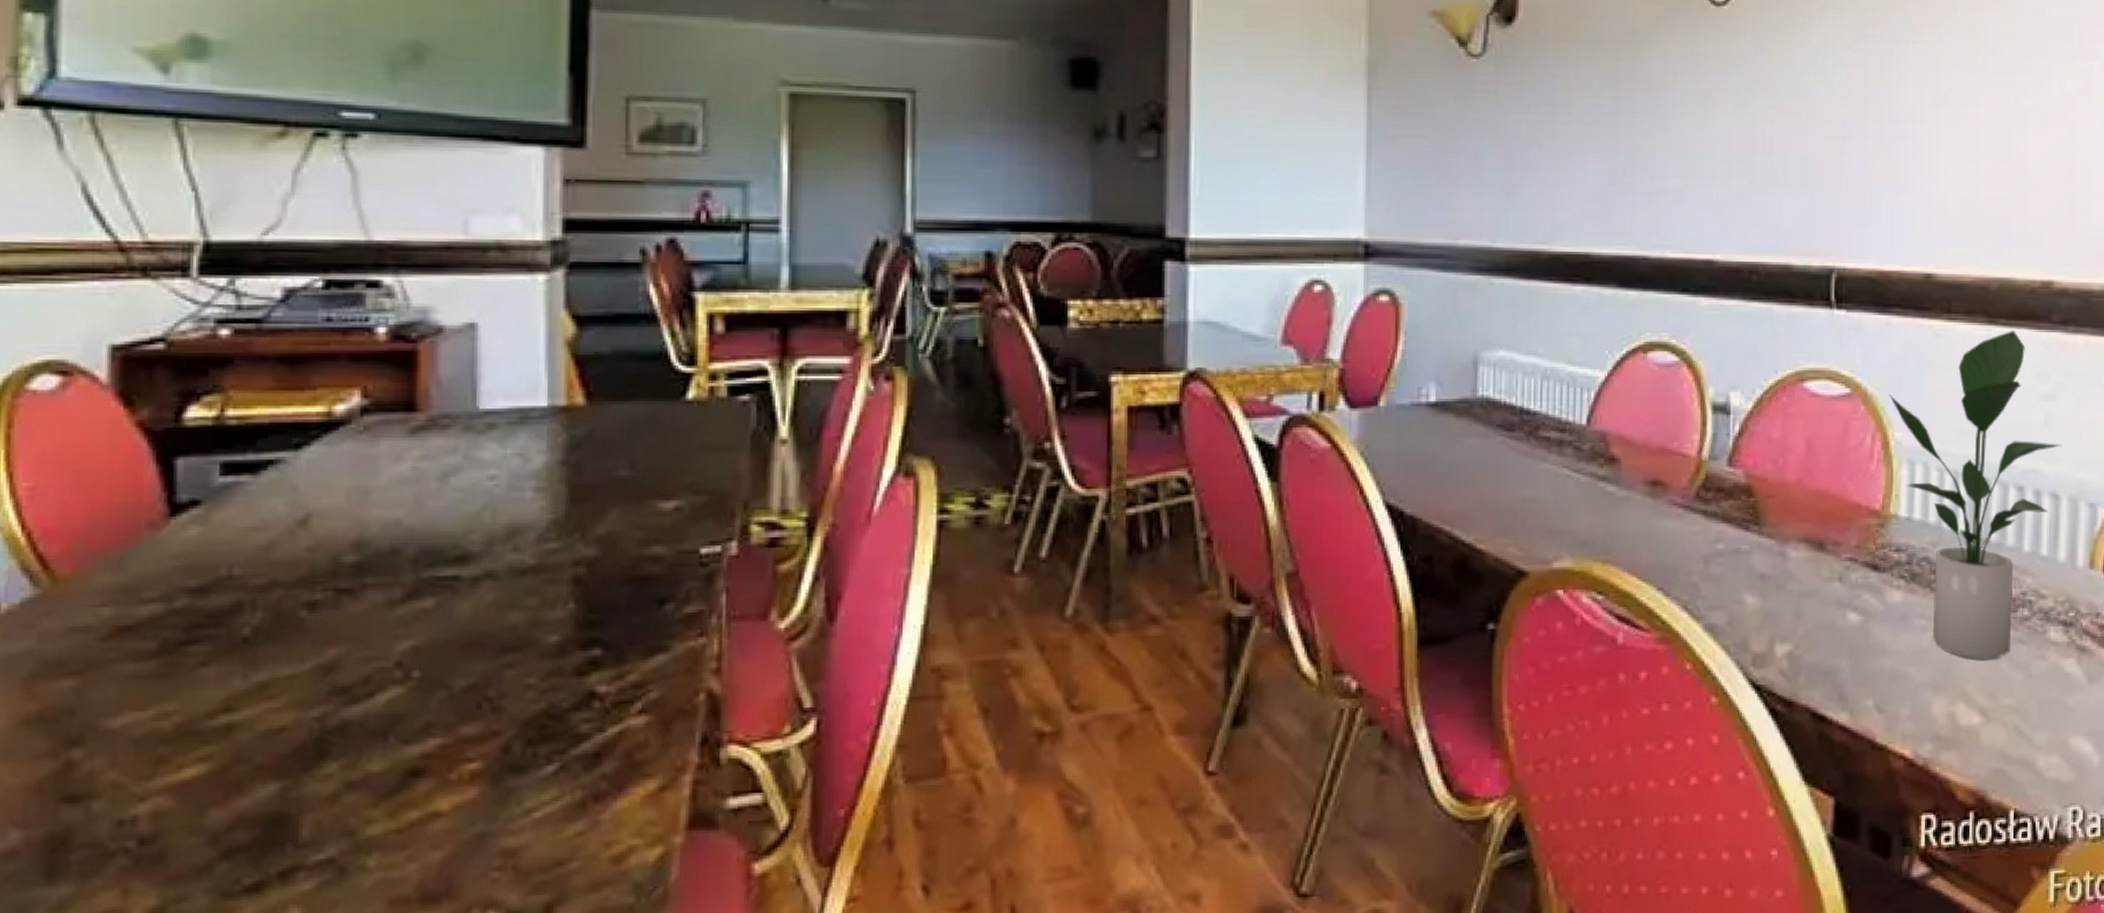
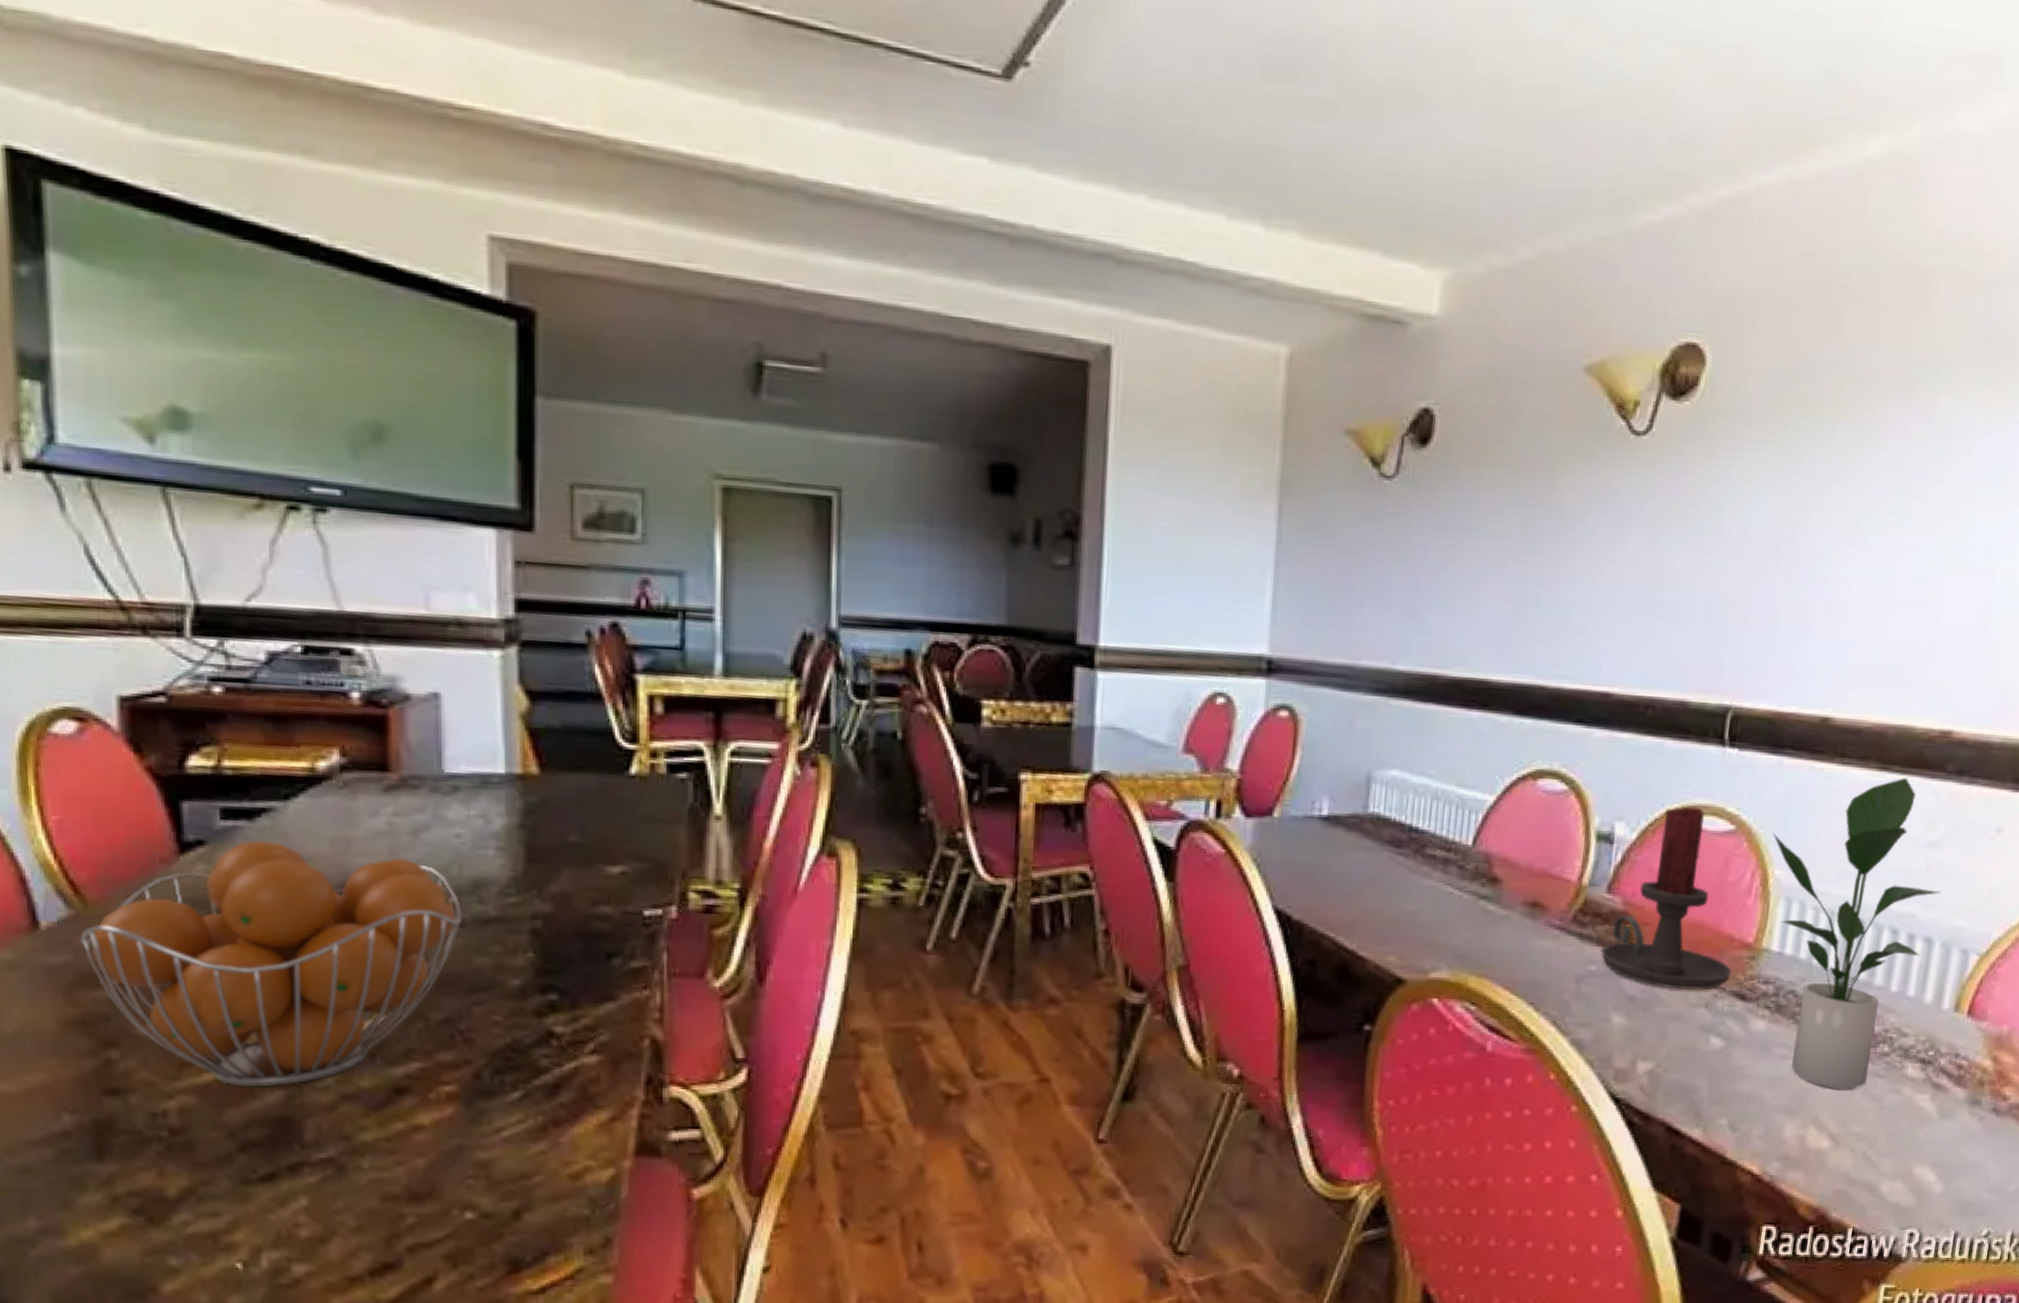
fruit basket: none [47,495,495,781] -> present [81,840,462,1087]
candle holder: none [1727,372,1862,564] -> present [1600,806,1732,990]

